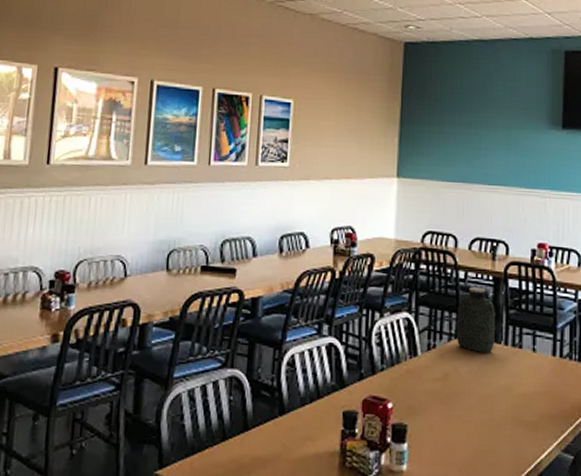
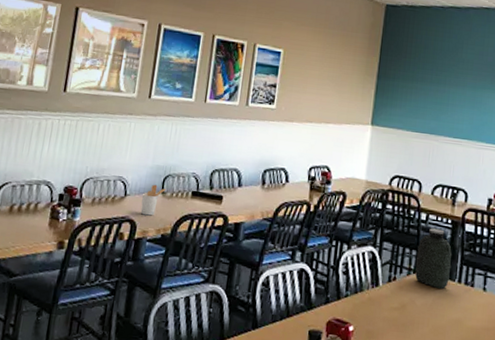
utensil holder: none [144,261,172,297] -> present [140,184,167,216]

